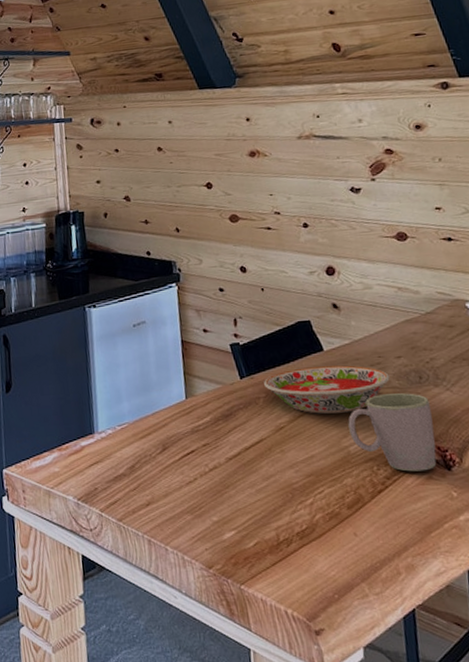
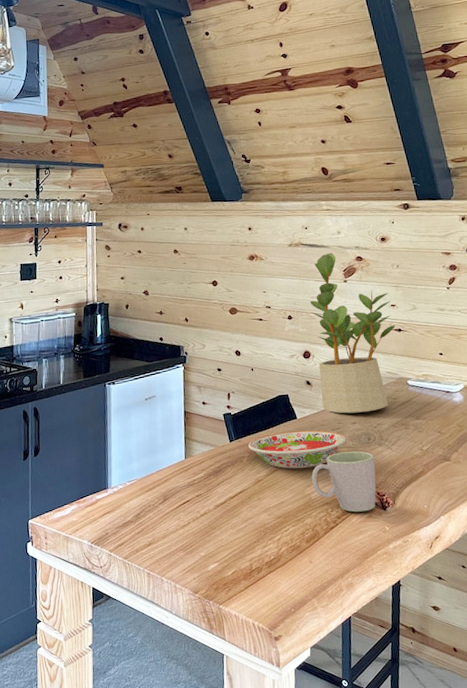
potted plant: none [330,145,443,345] -> present [310,252,395,414]

